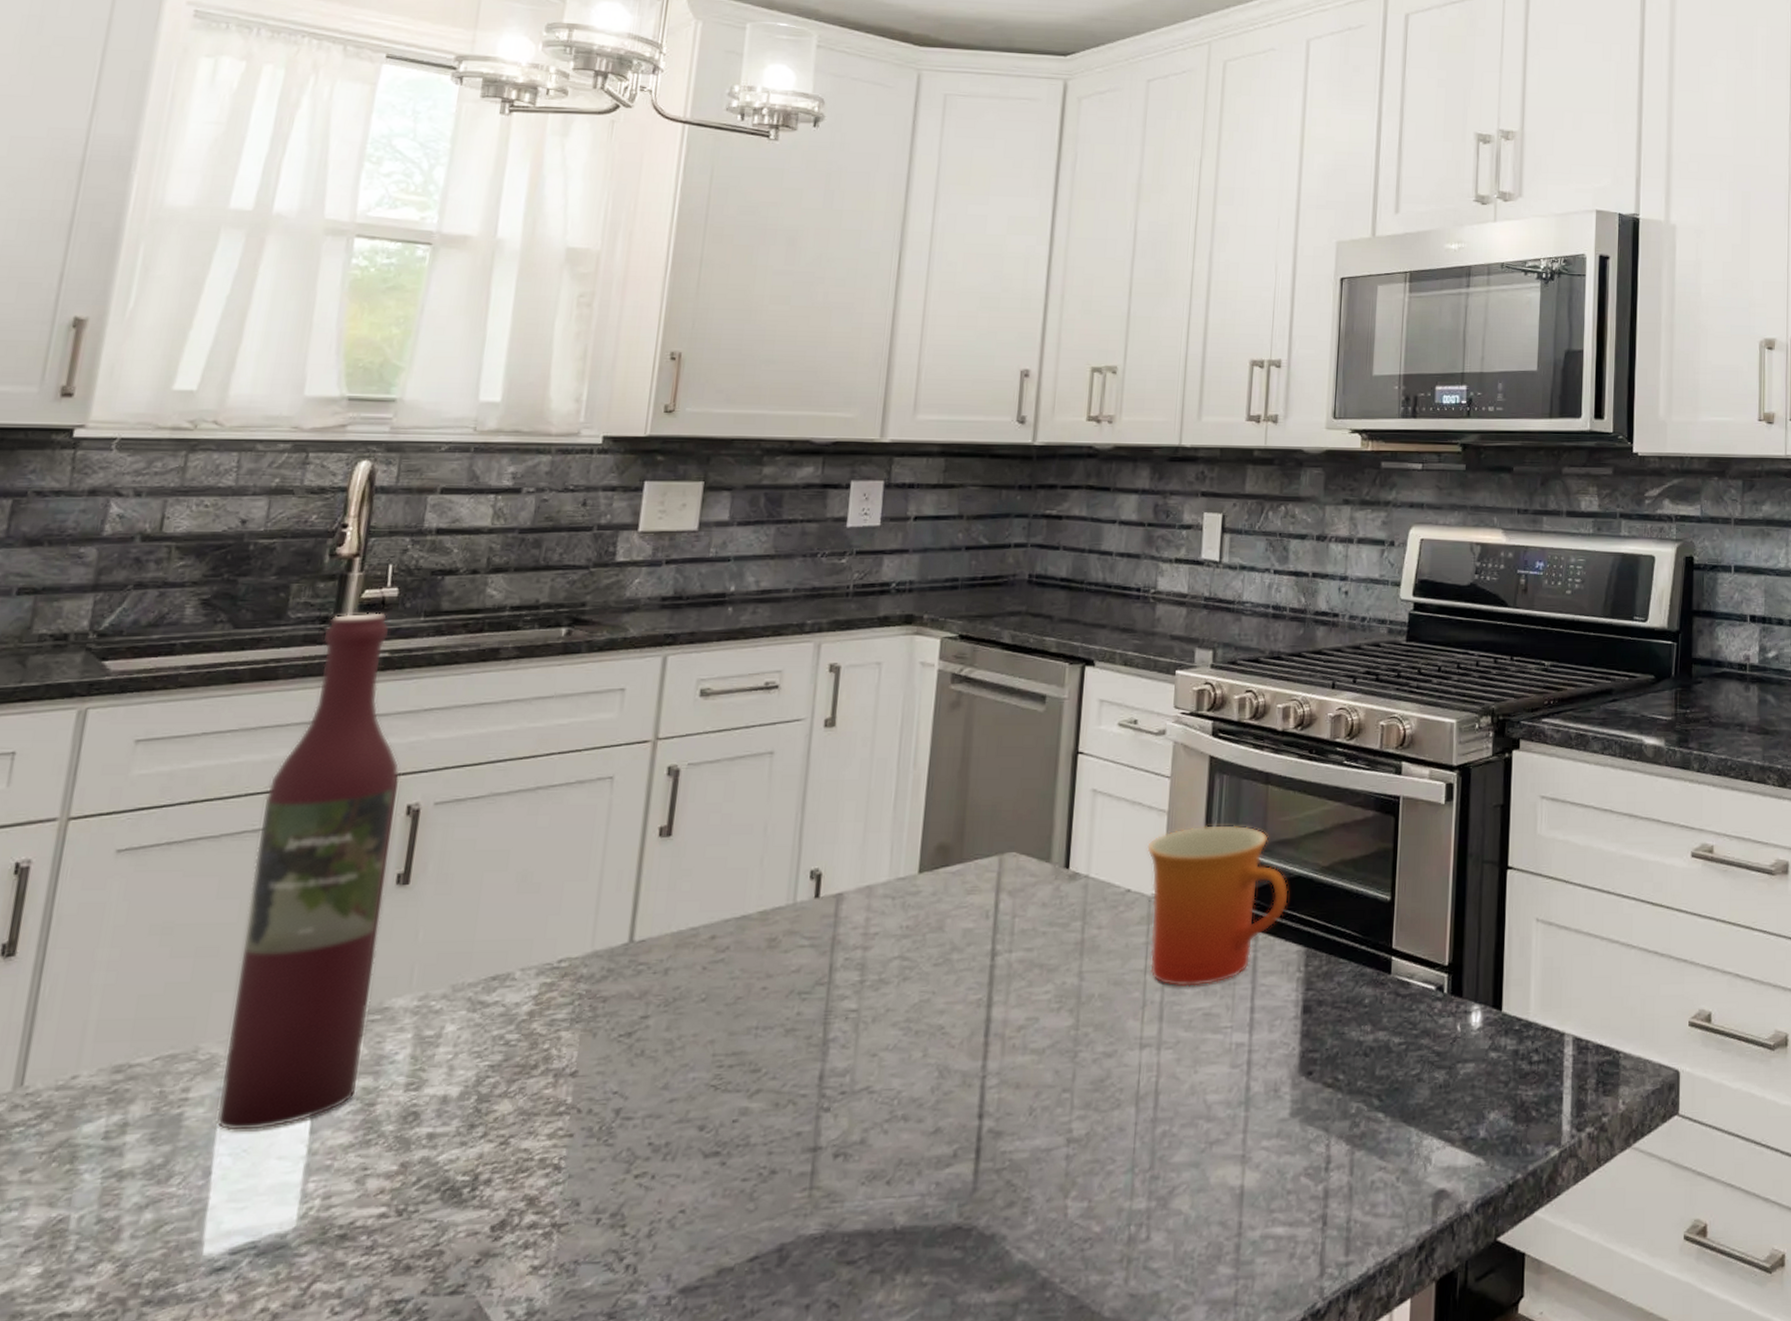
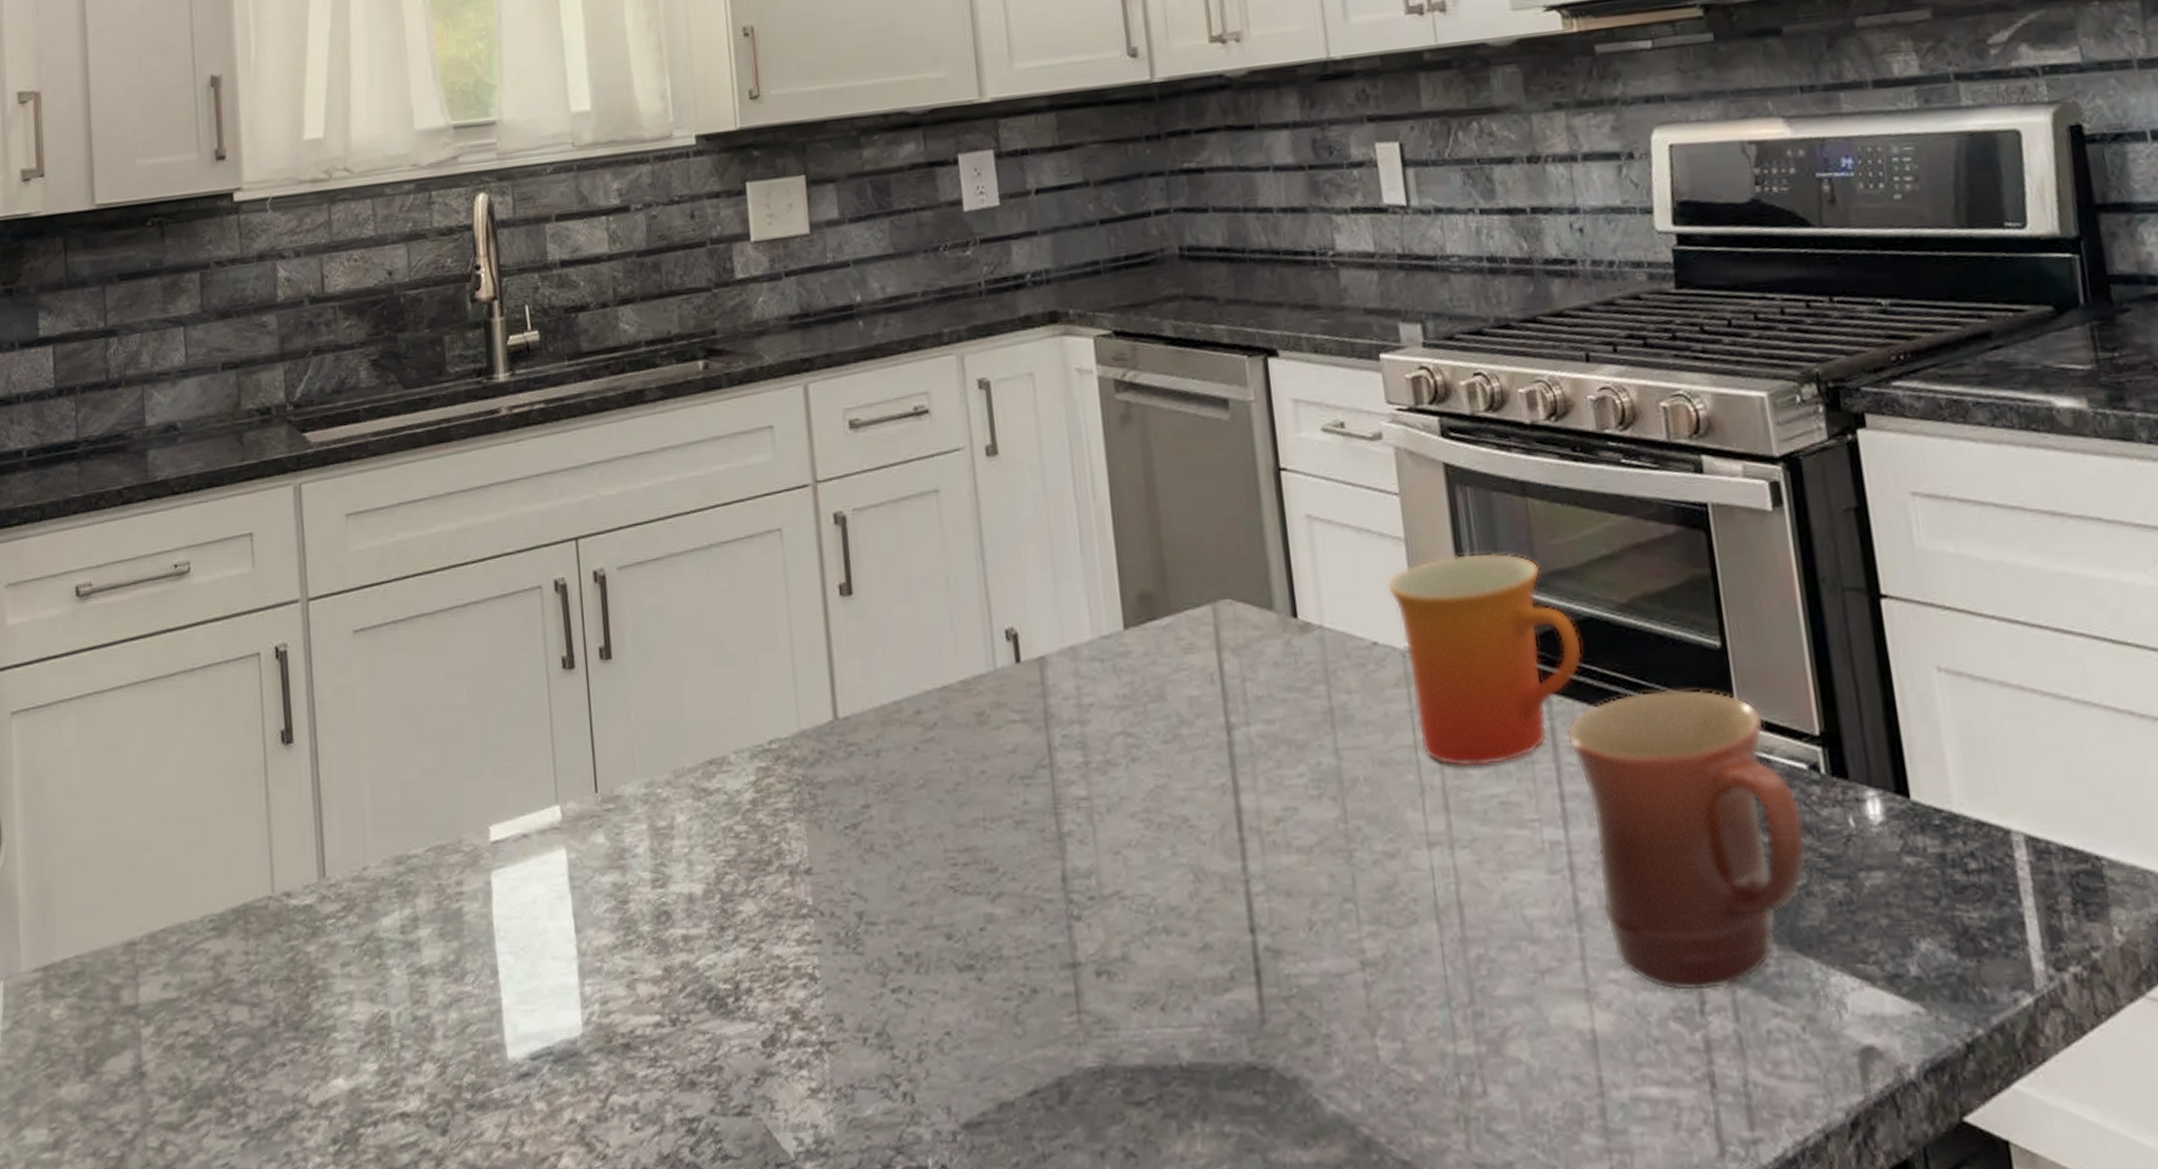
wine bottle: present [215,613,400,1132] -> none [466,359,609,929]
mug: none [1264,930,1426,1155] -> present [1566,688,1807,992]

